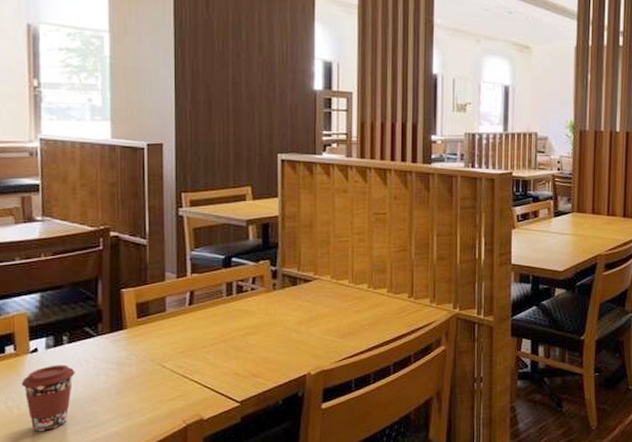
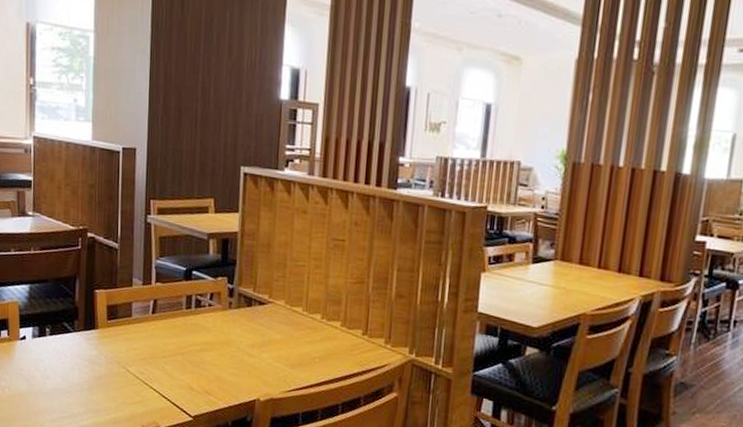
coffee cup: present [21,365,75,432] -> none [12,354,55,414]

